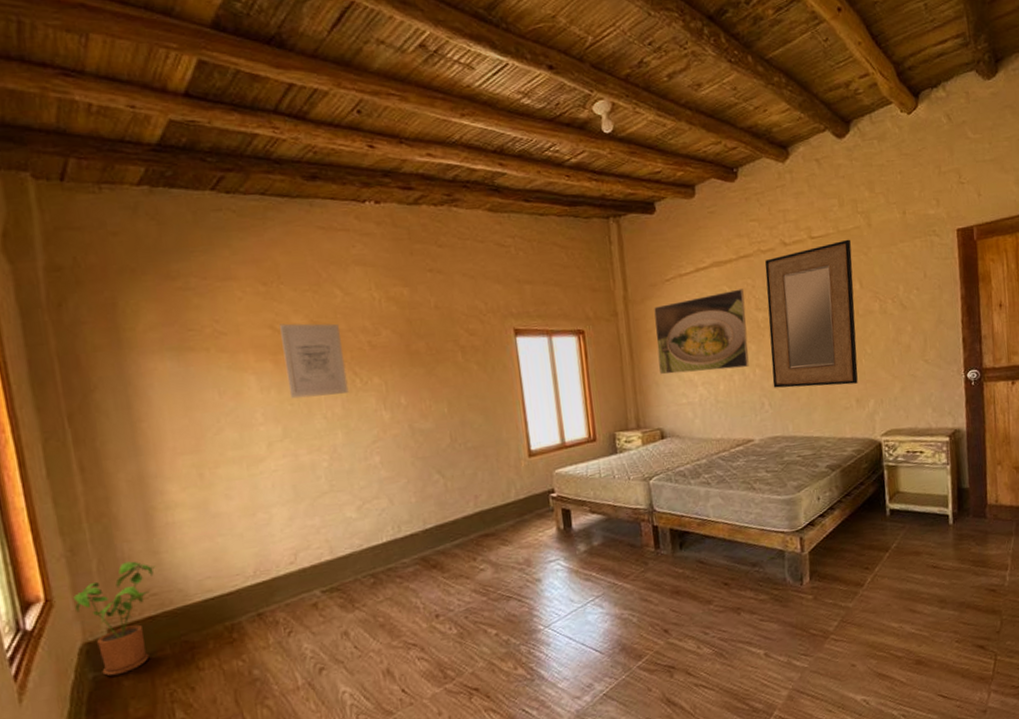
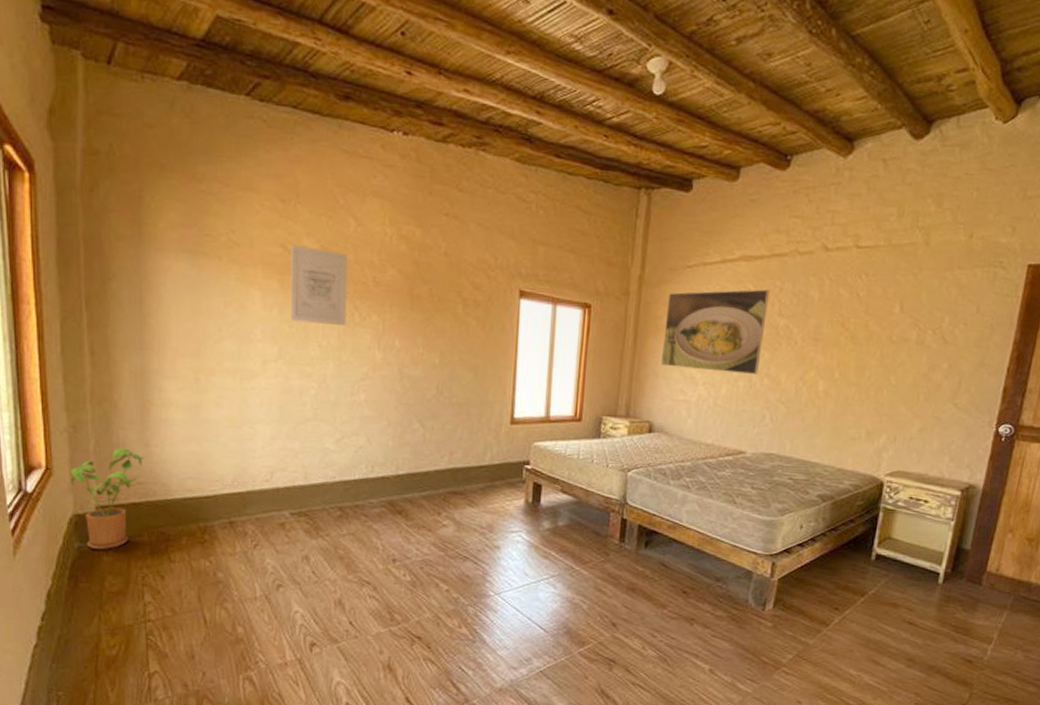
home mirror: present [764,239,858,388] -> none [779,255,901,415]

